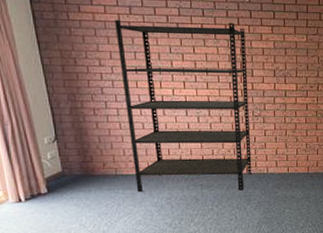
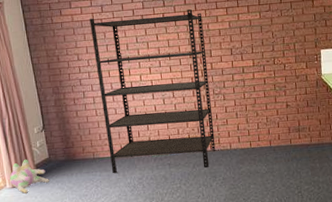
plush toy: none [13,172,62,209] -> present [9,159,49,194]

